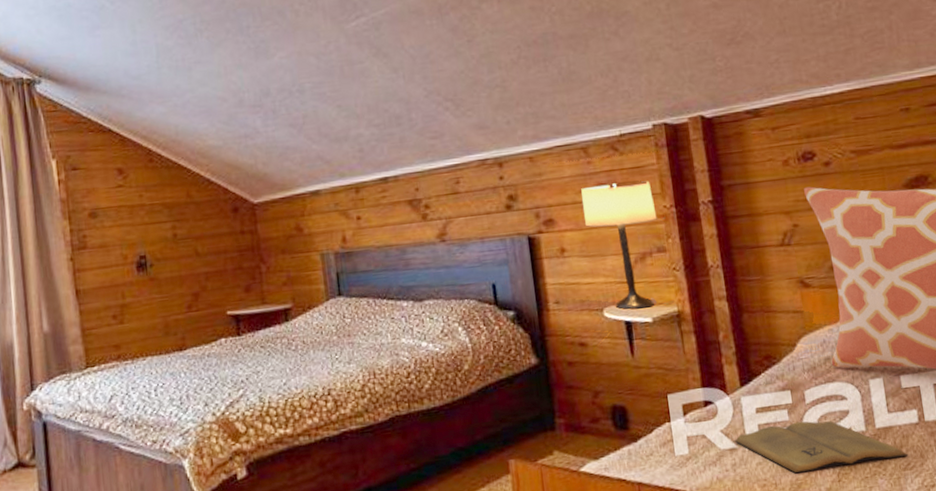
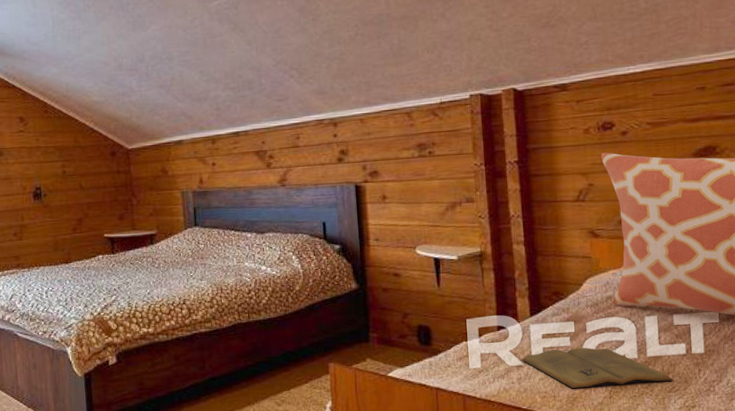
table lamp: present [581,181,658,310] -> none [403,142,468,249]

